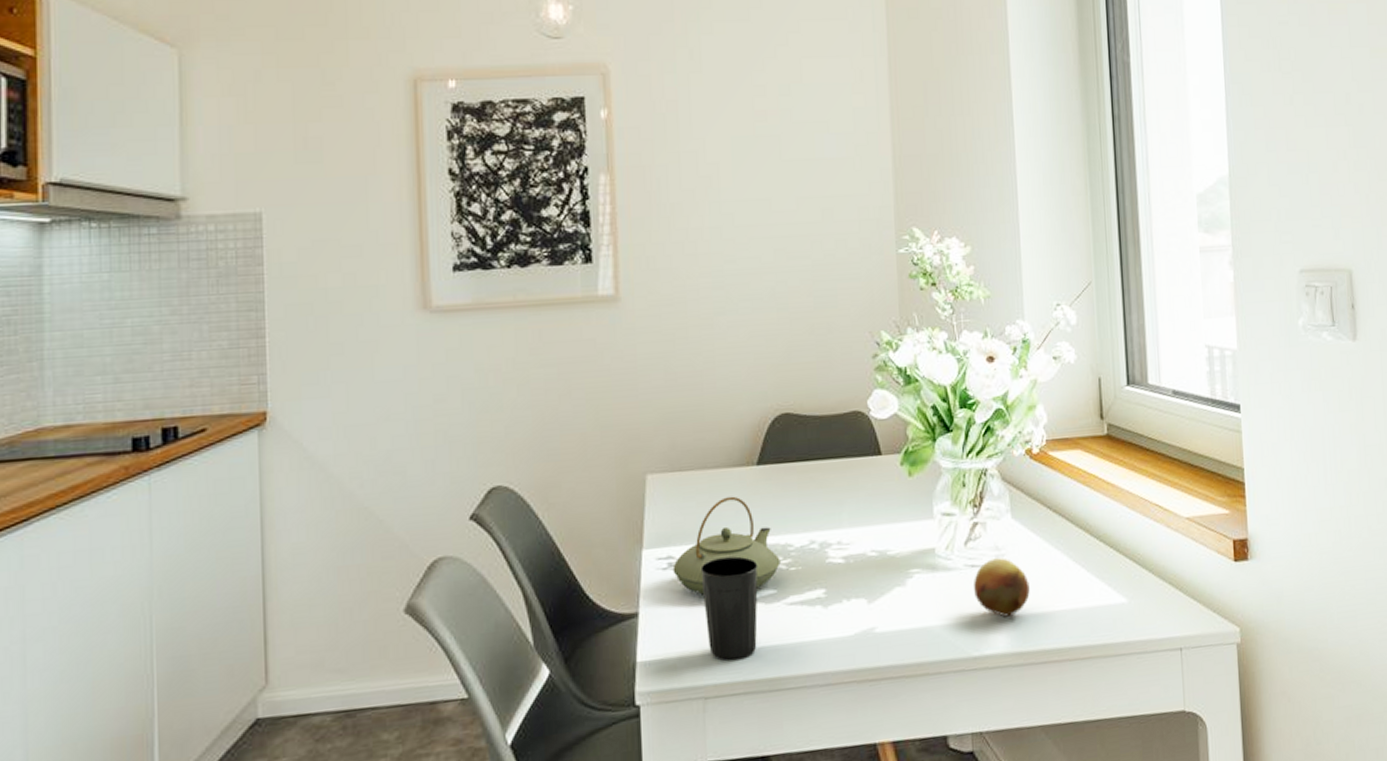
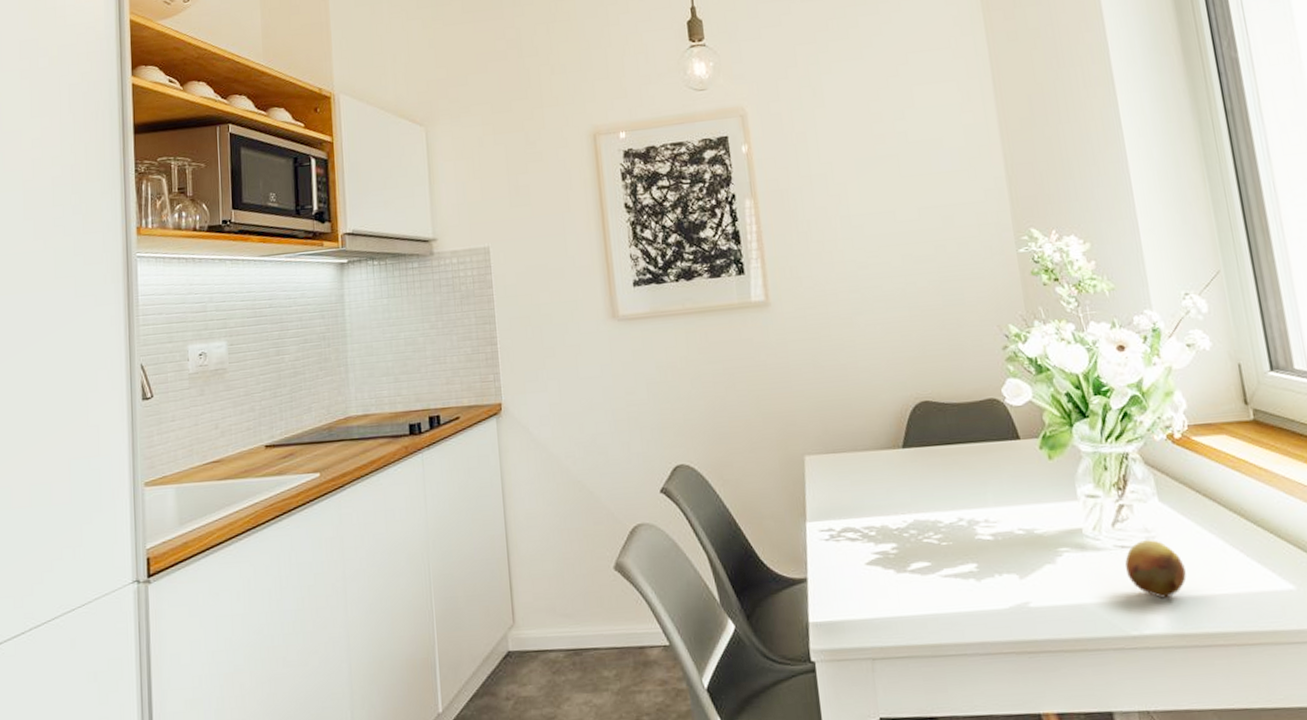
teapot: present [672,496,781,595] -> none [834,476,932,565]
cup: present [700,556,758,661] -> none [859,530,917,627]

